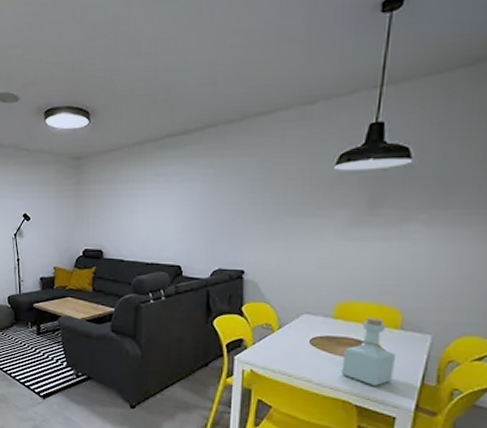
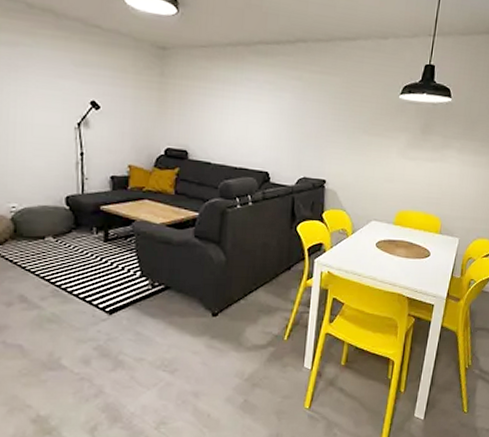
bottle: present [341,318,397,386] -> none [398,224,436,280]

